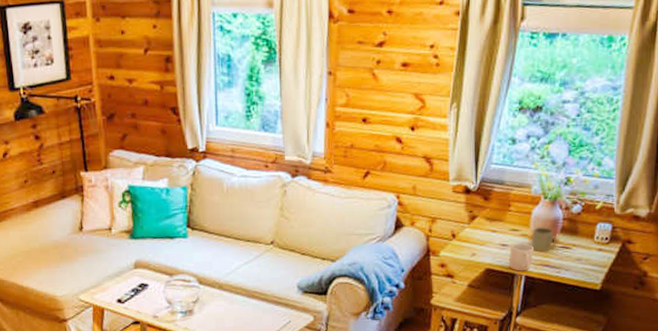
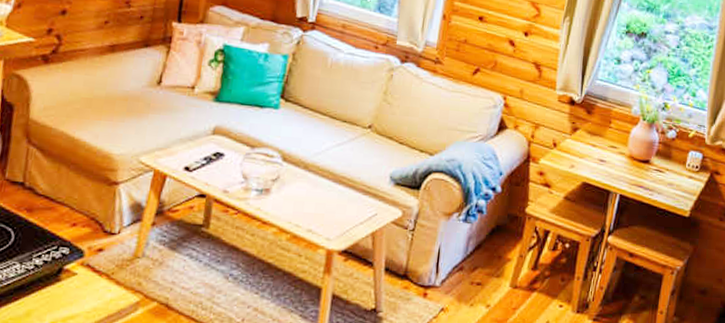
mug: present [508,242,534,271] -> none [605,160,630,190]
mug: present [530,227,556,252] -> none [627,147,651,173]

